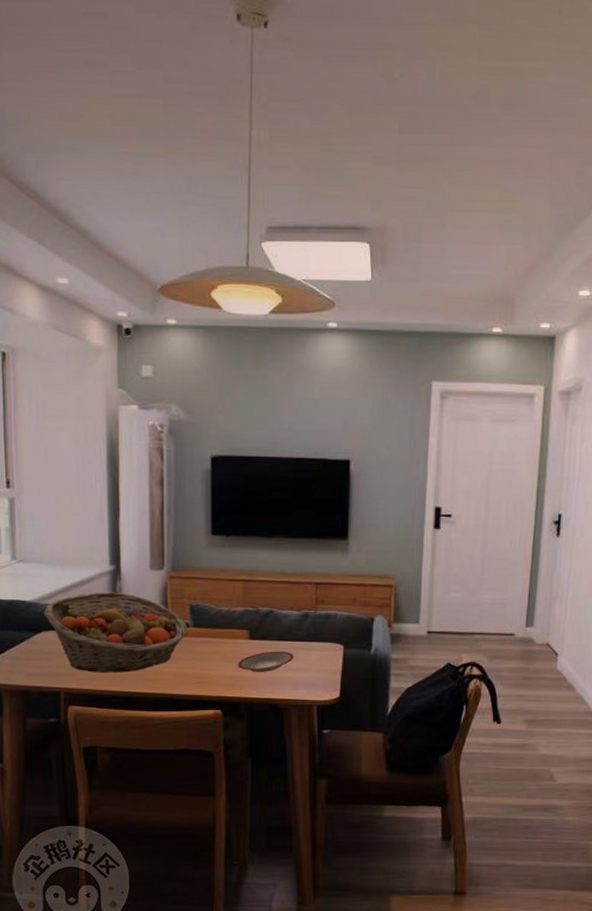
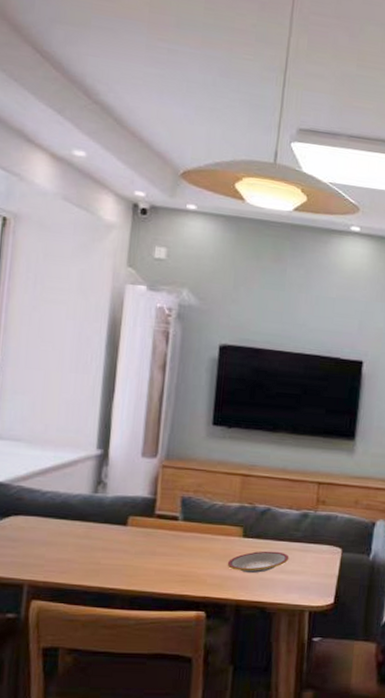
fruit basket: present [44,592,187,673] -> none [16,477,177,566]

